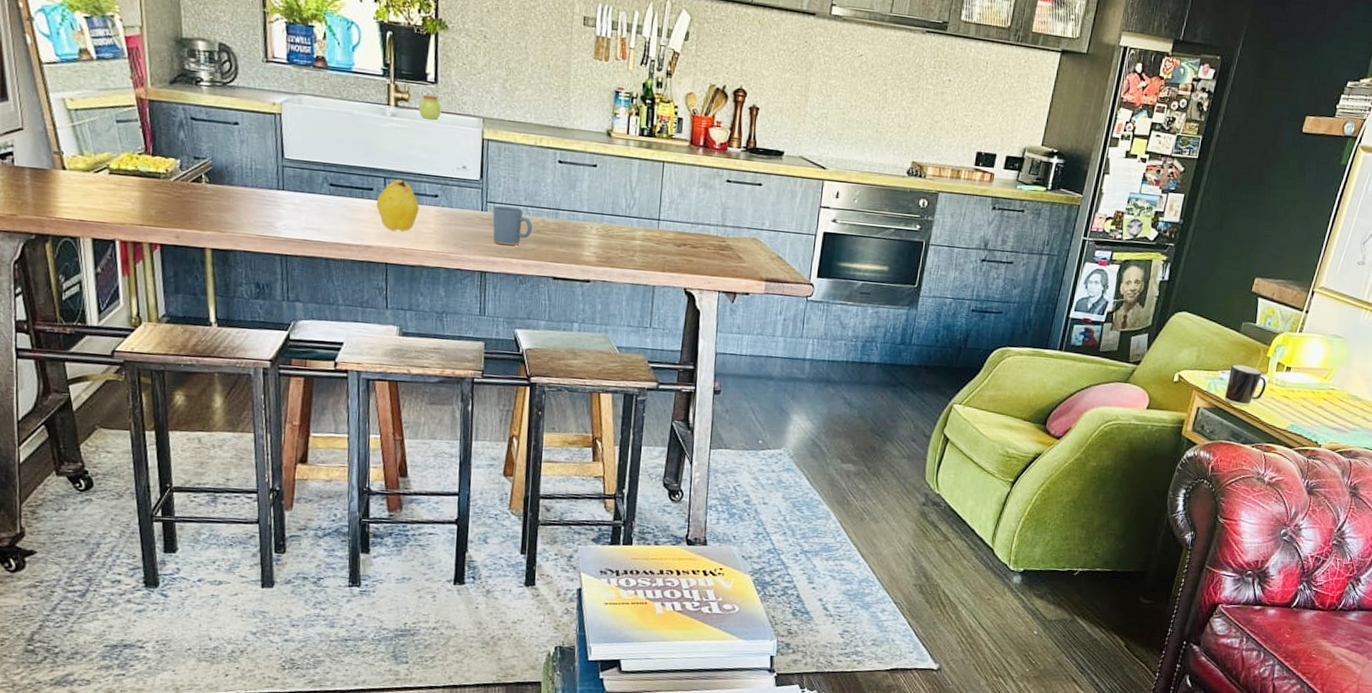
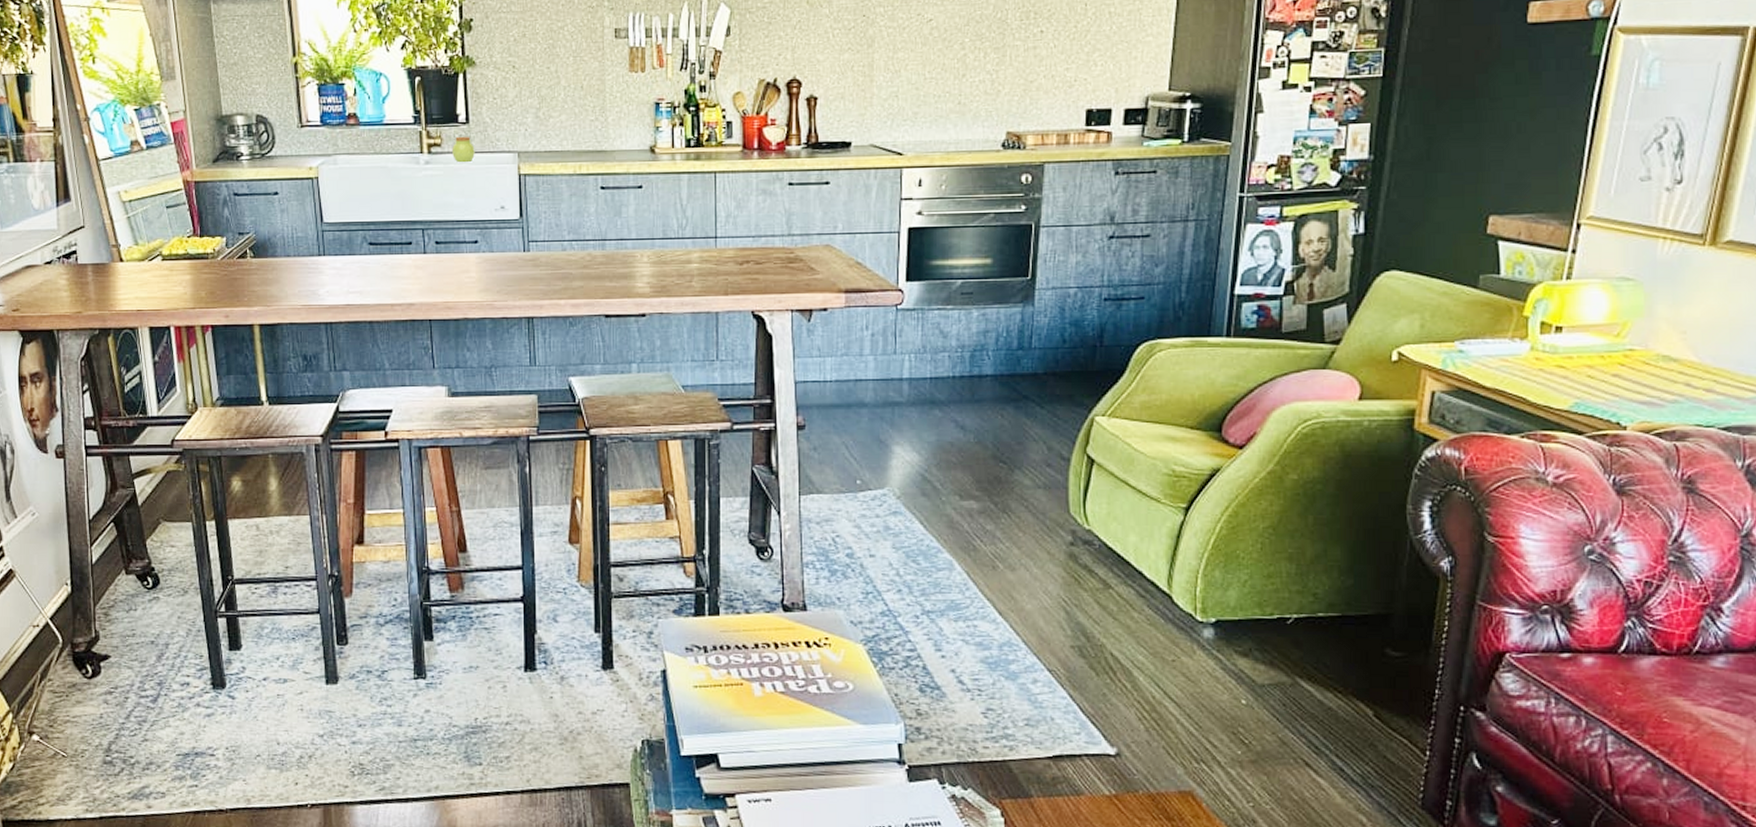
fruit: present [376,179,419,232] -> none [416,229,459,285]
mug: present [492,206,533,246] -> none [536,243,579,286]
mug: present [1224,364,1267,406] -> none [1468,330,1529,384]

